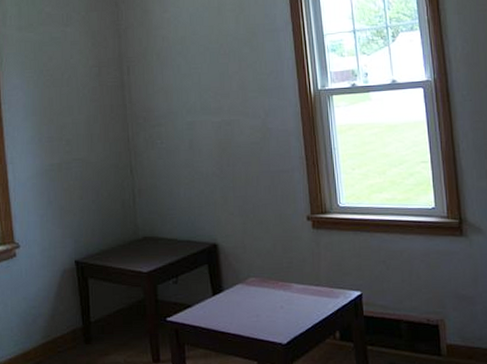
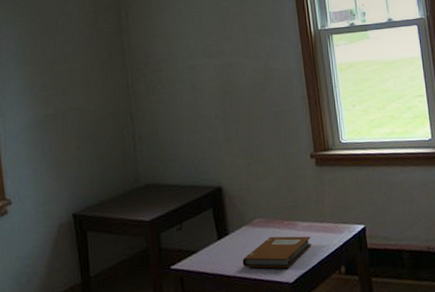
notebook: none [236,296,306,329] -> present [242,236,311,269]

